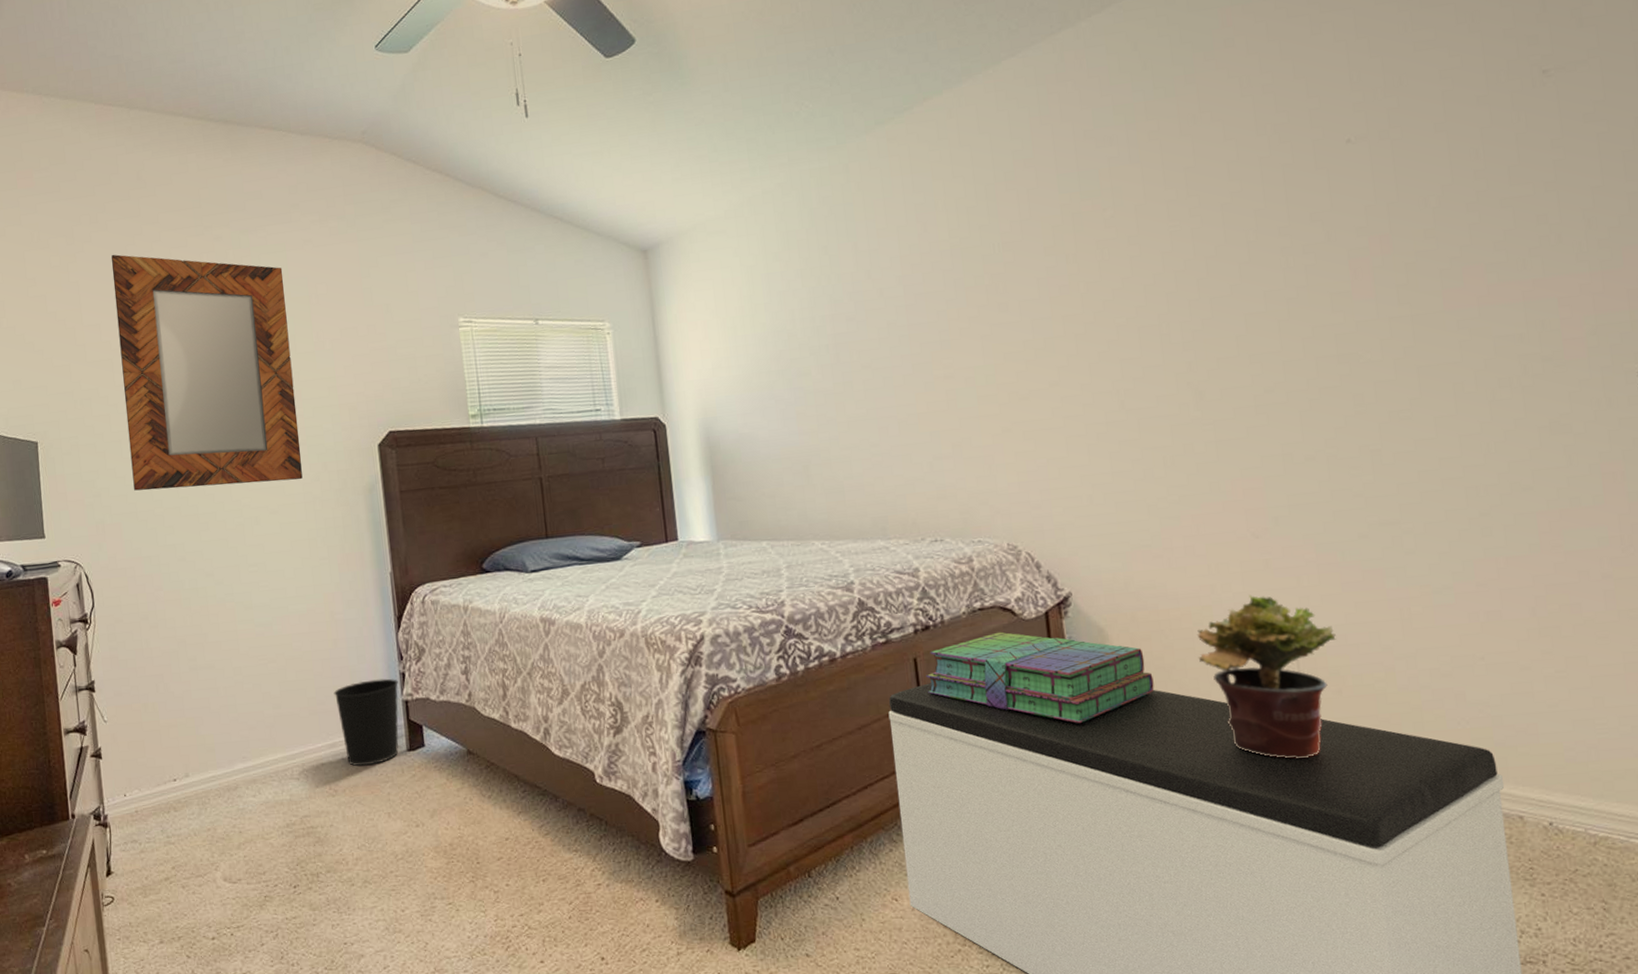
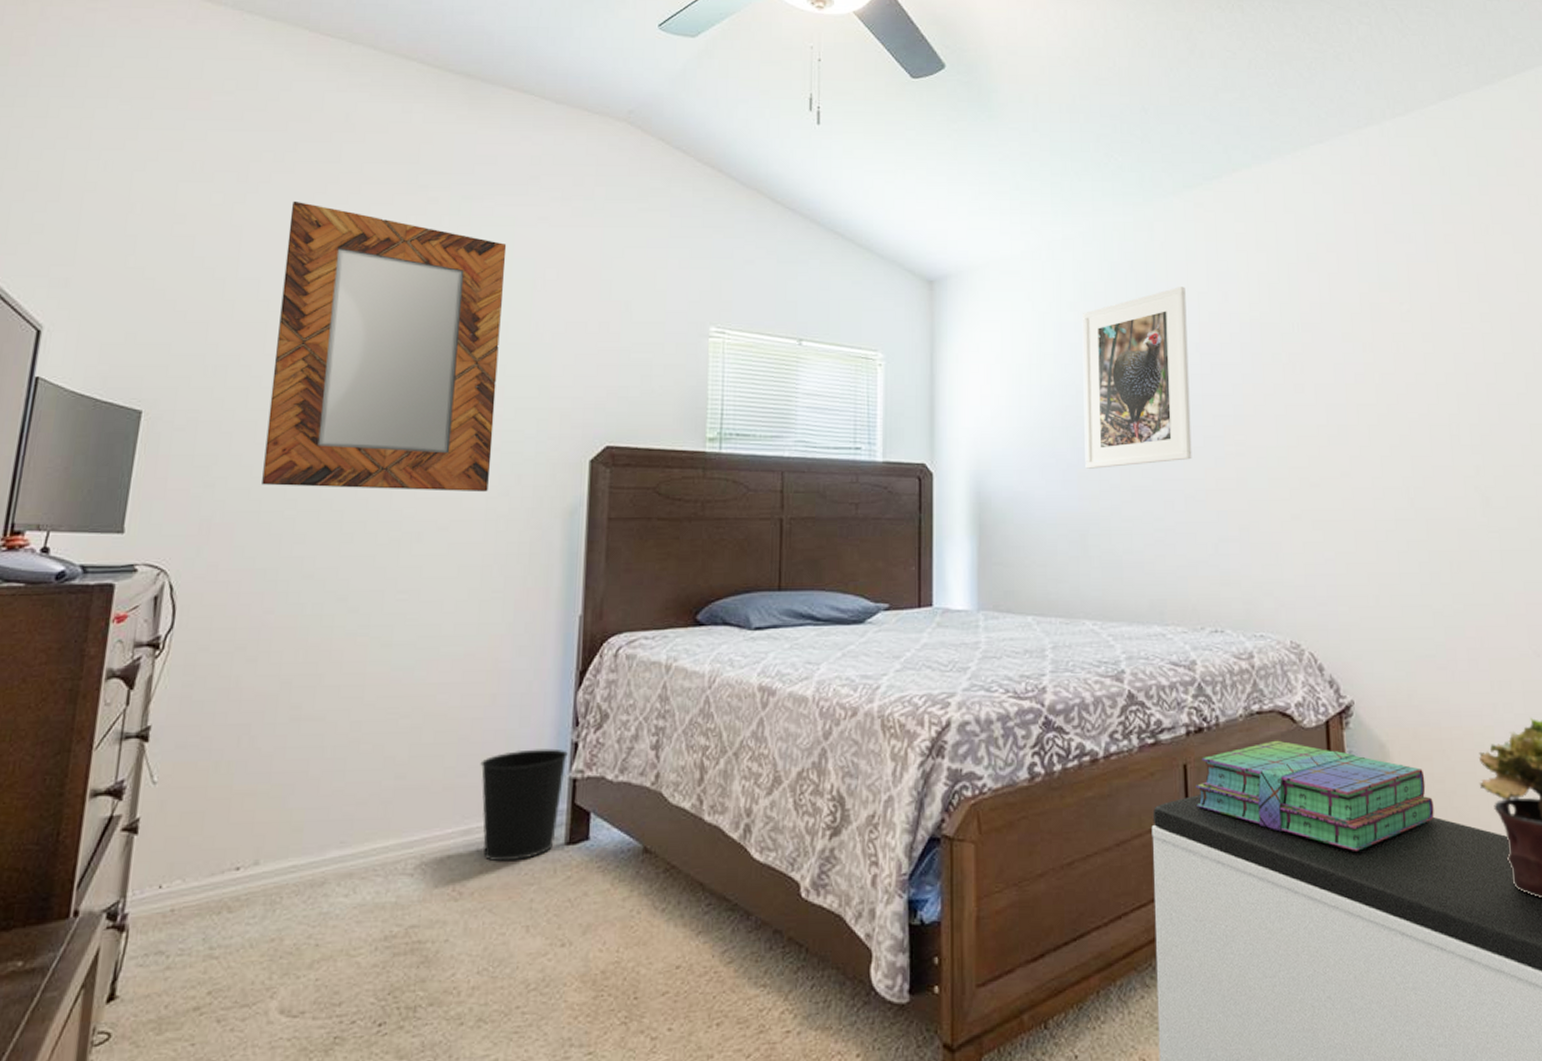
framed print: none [787,223,903,406] -> present [1082,287,1192,469]

